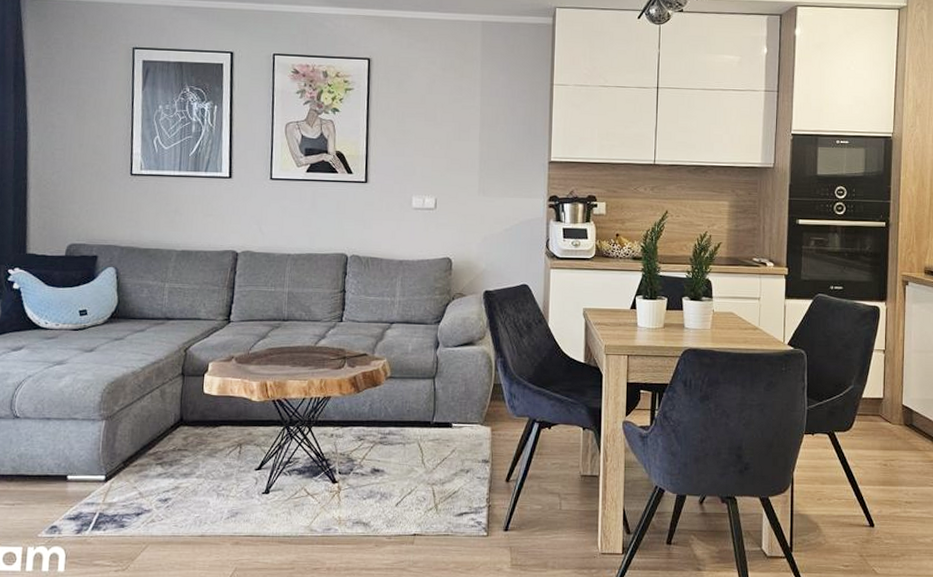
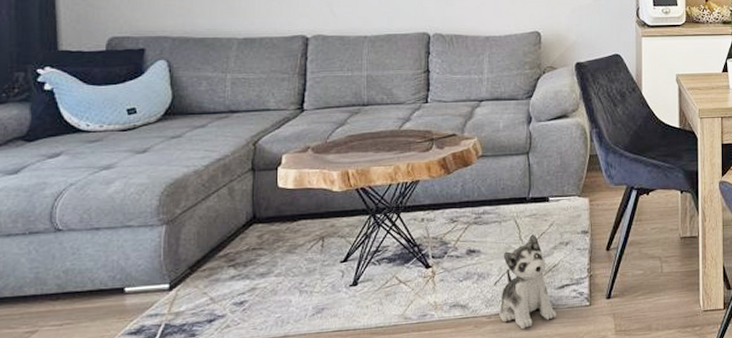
plush toy: none [399,459,454,553] -> present [499,234,556,330]

